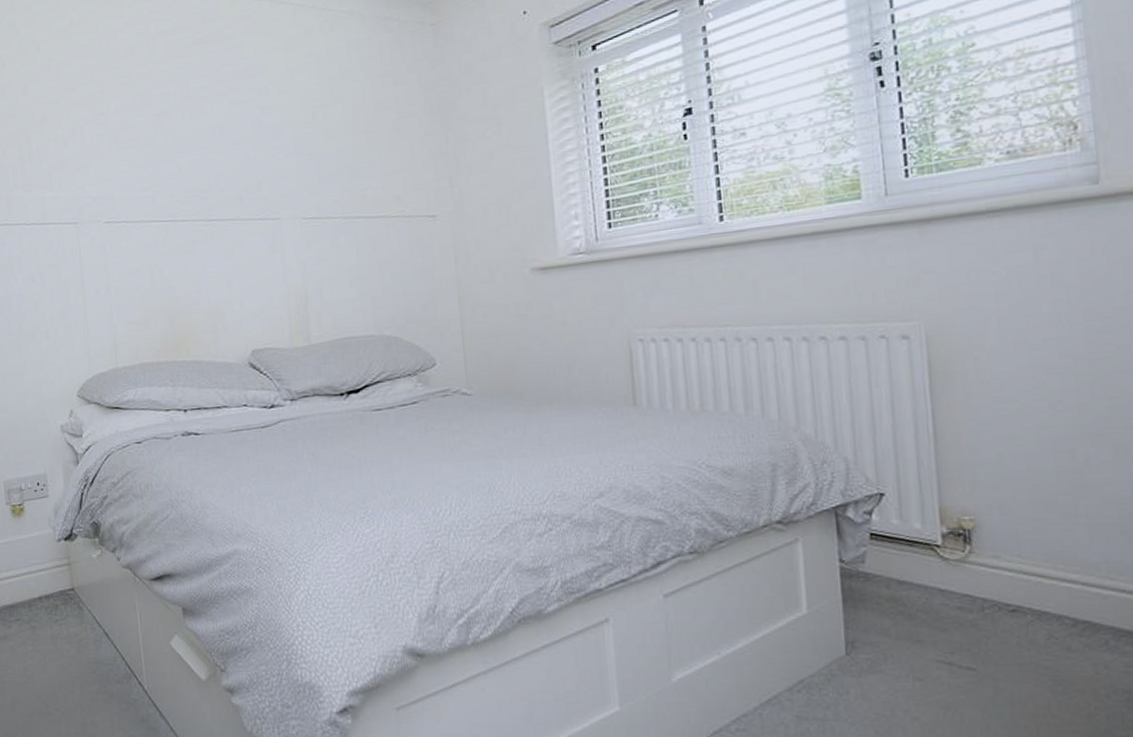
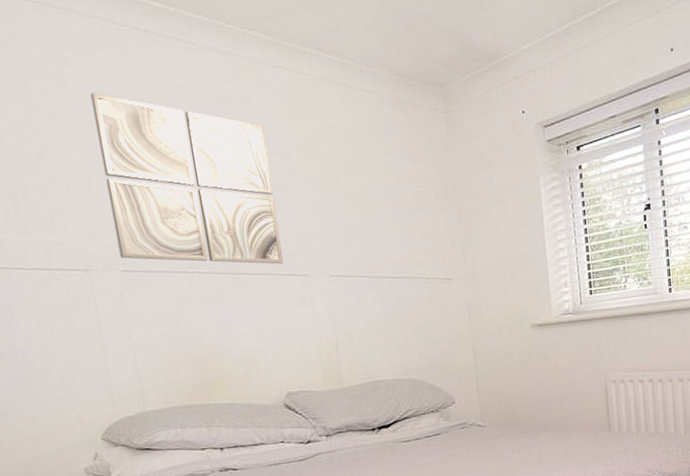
wall art: none [89,48,256,210] -> present [90,93,284,265]

